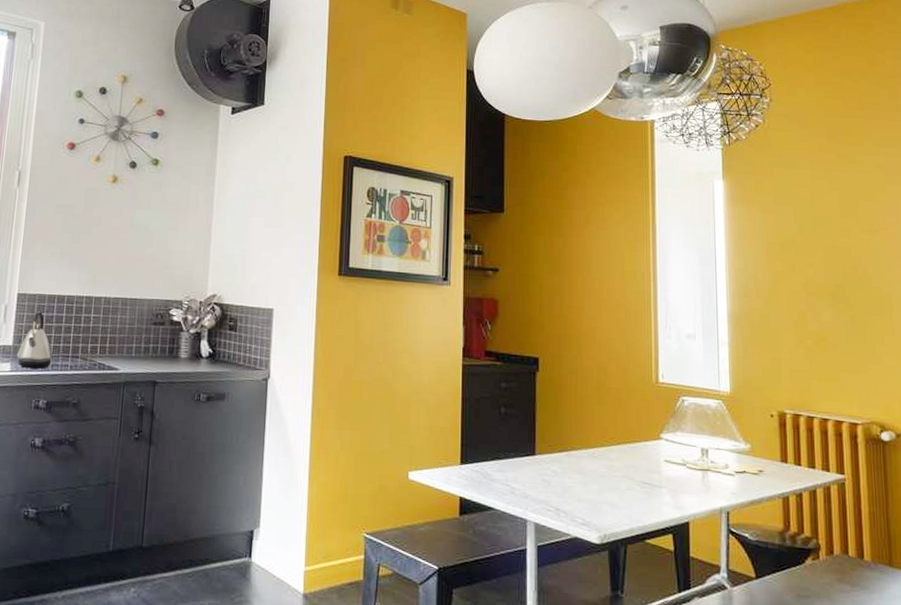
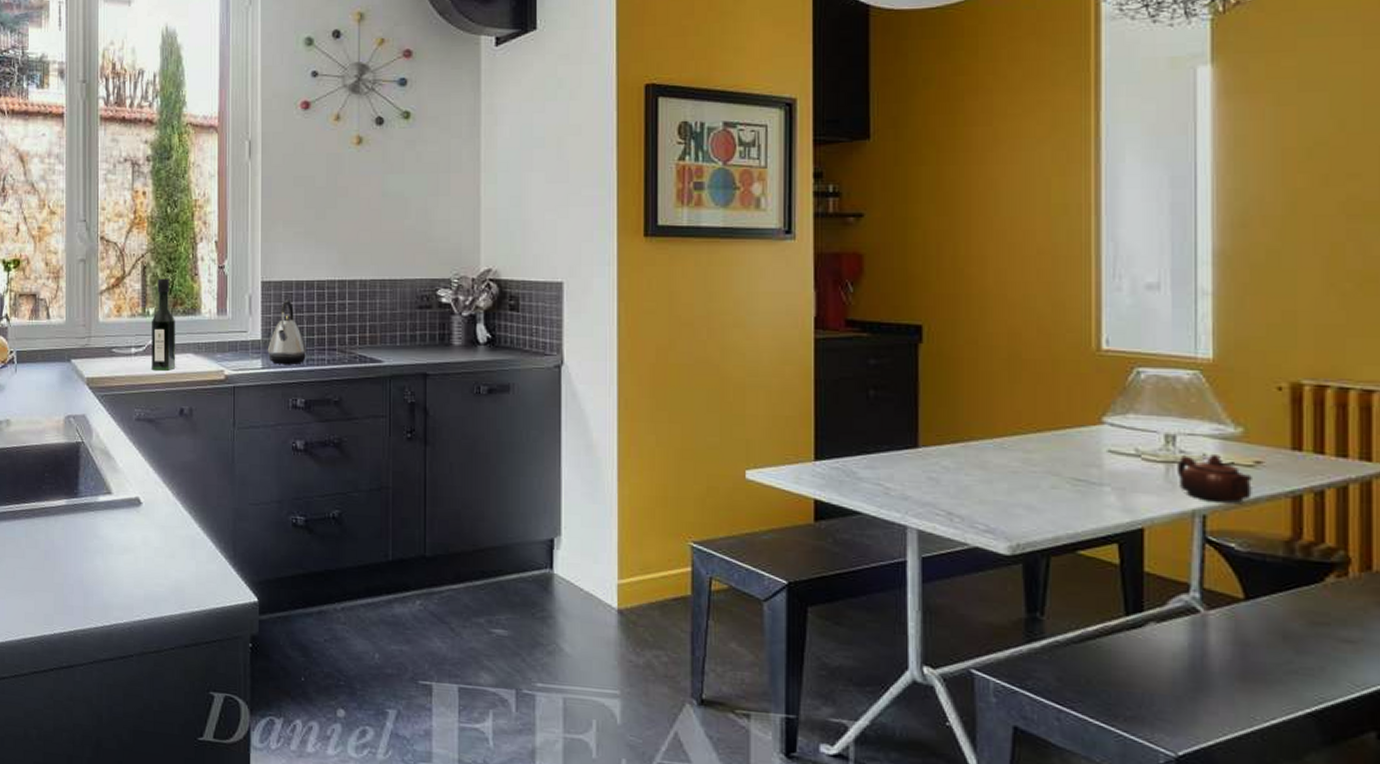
teapot: none [709,465,758,502] -> present [1176,454,1252,503]

